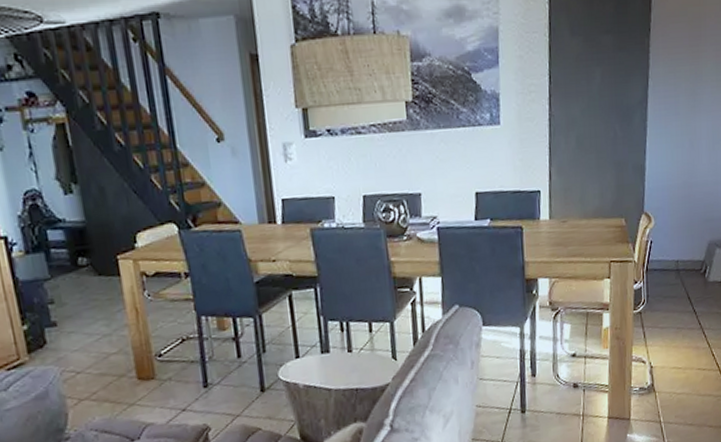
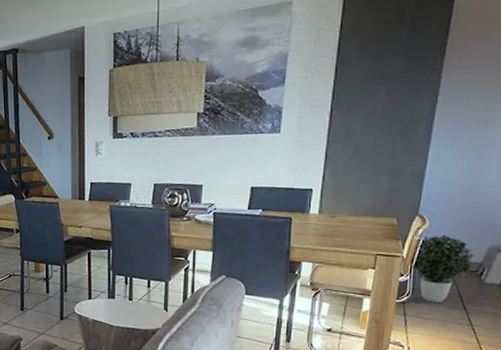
potted plant: none [644,233,699,309] -> present [412,235,476,302]

